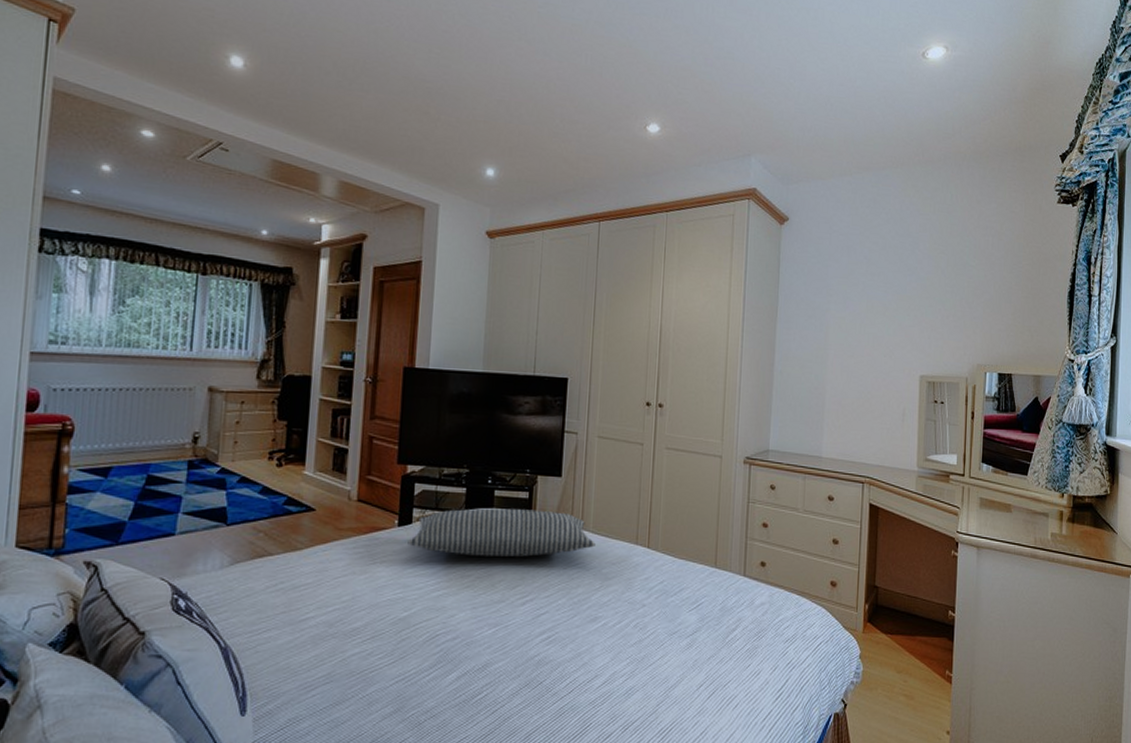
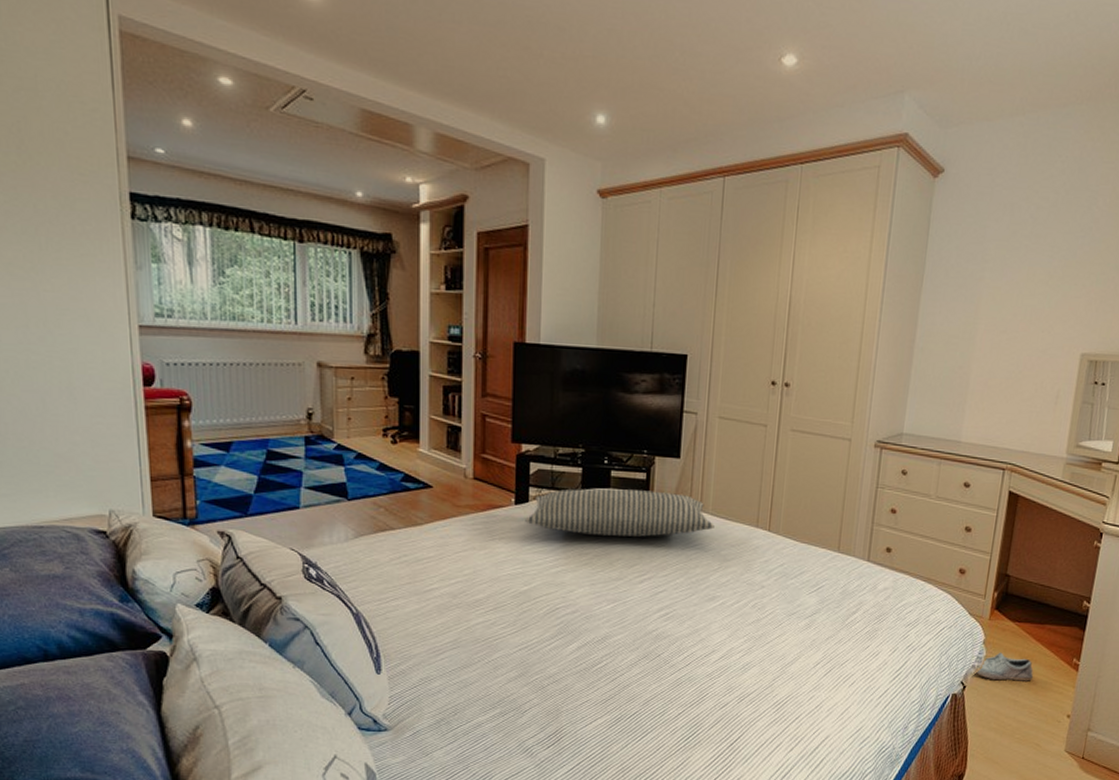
shoe: none [853,666,911,697] -> present [973,652,1034,681]

